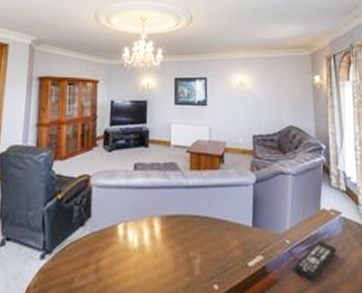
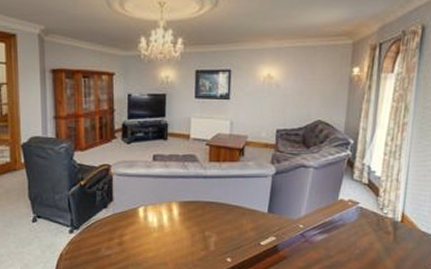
remote control: present [294,241,337,281] -> none [304,226,348,258]

